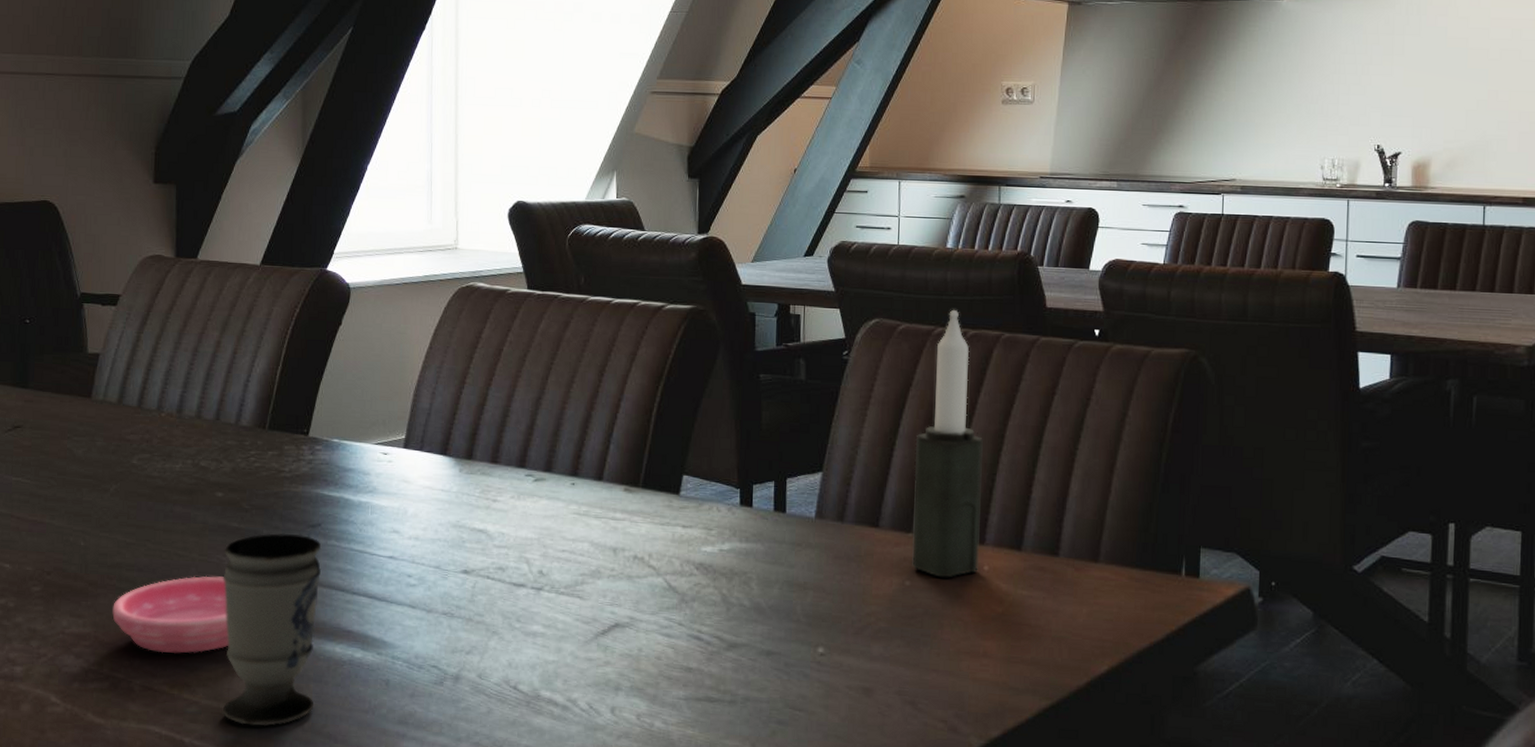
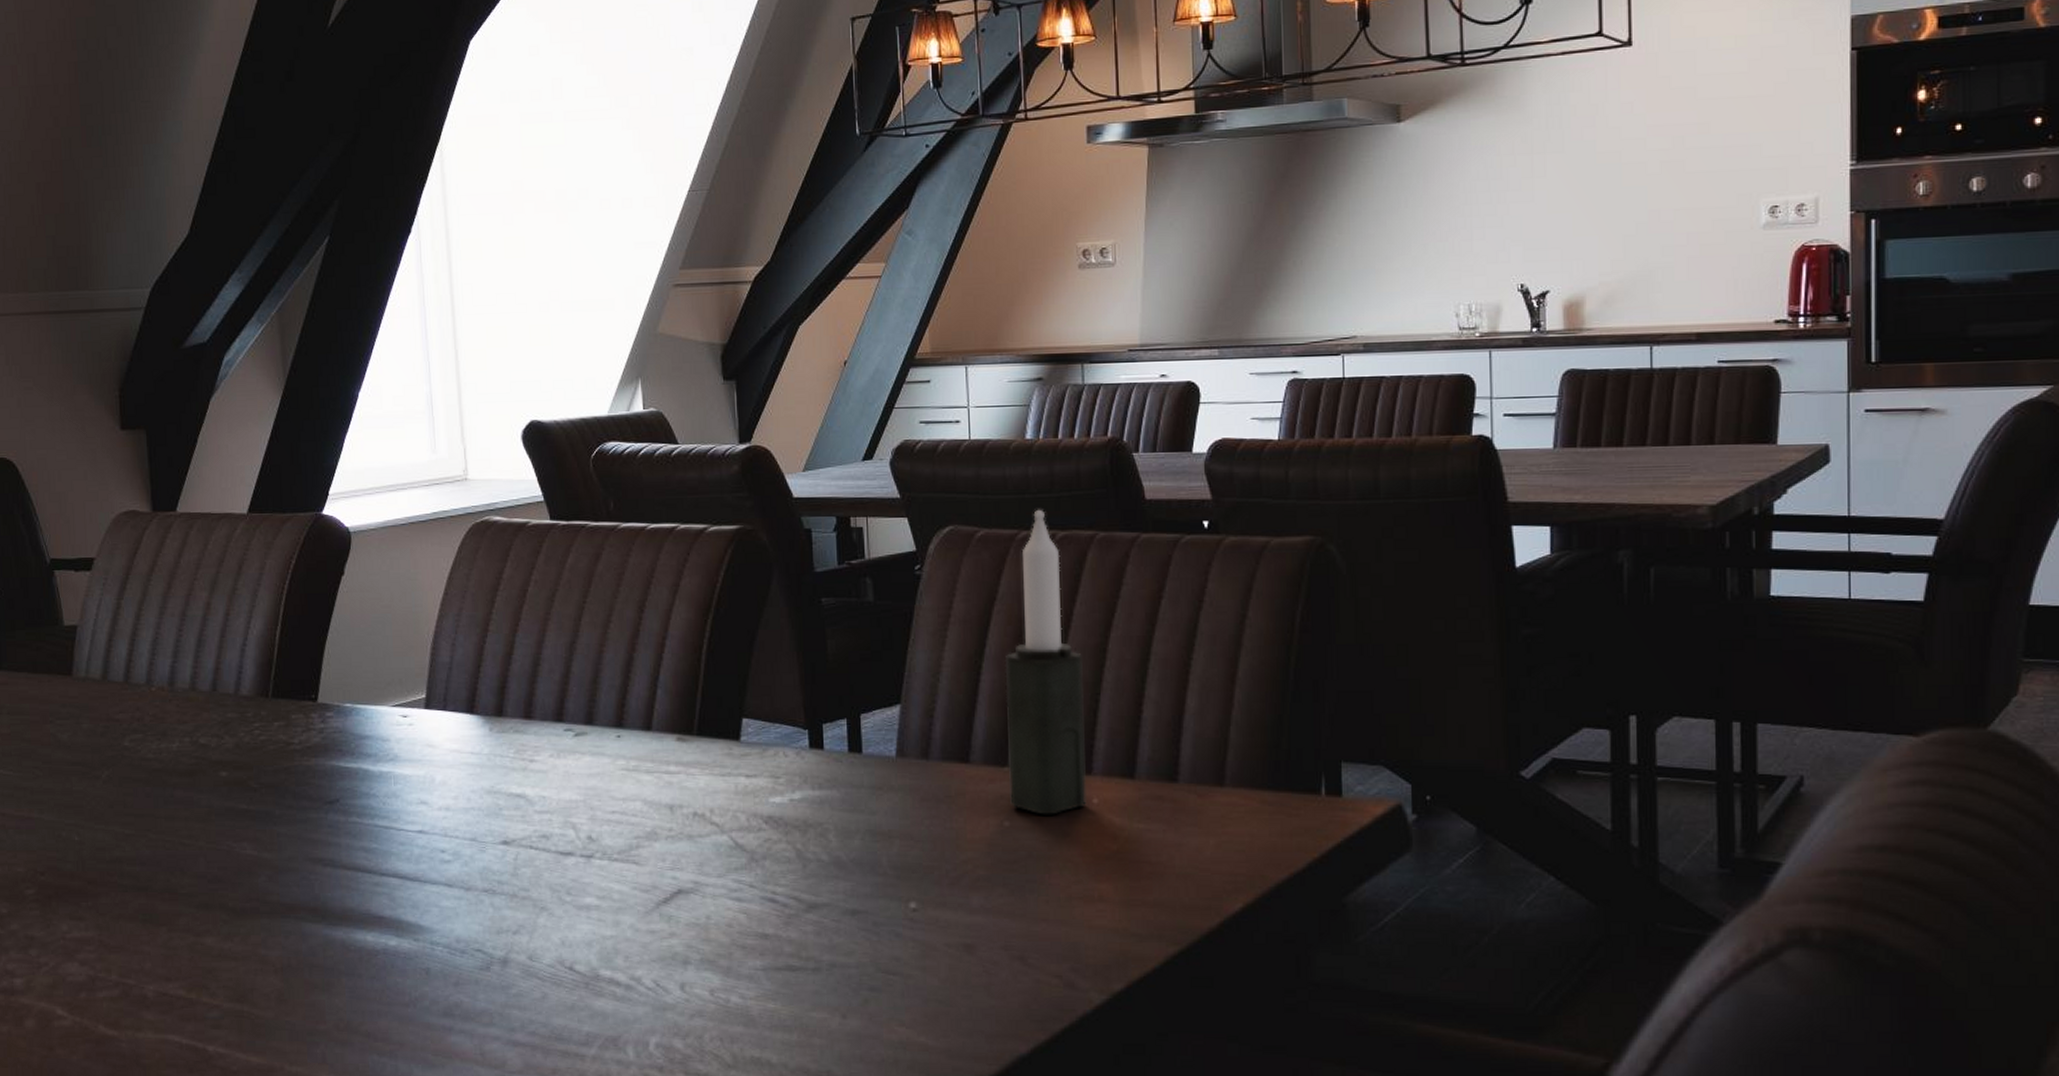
saucer: present [112,576,229,654] -> none [116,865,249,954]
cup: present [222,533,322,727] -> none [233,812,349,1028]

